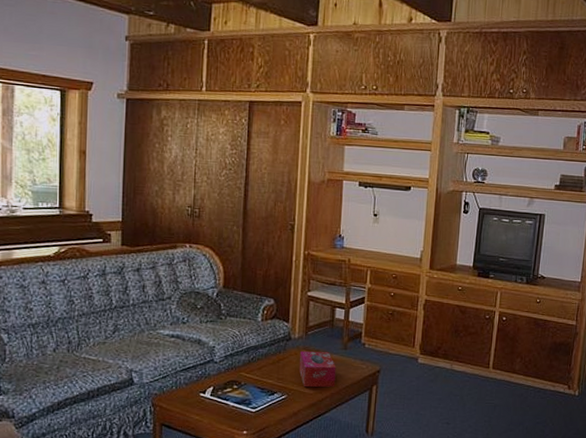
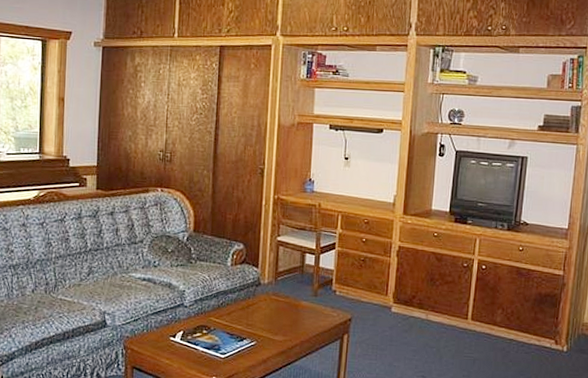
tissue box: present [298,351,336,388] -> none [268,297,306,335]

